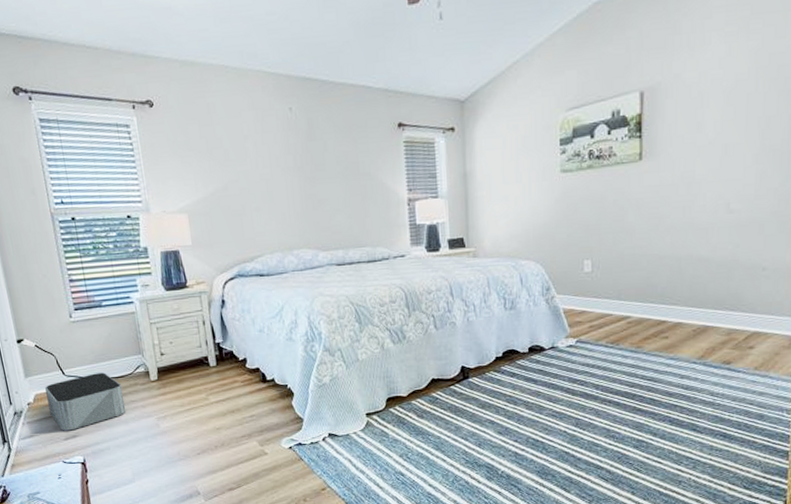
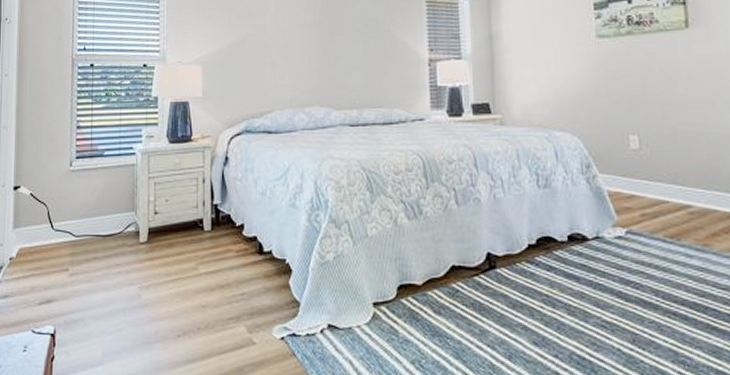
storage bin: present [45,373,126,431] -> none [30,229,109,294]

